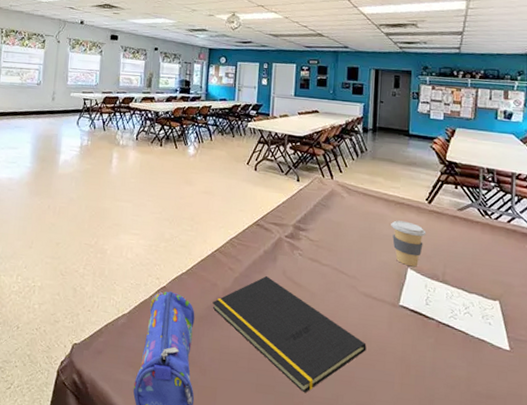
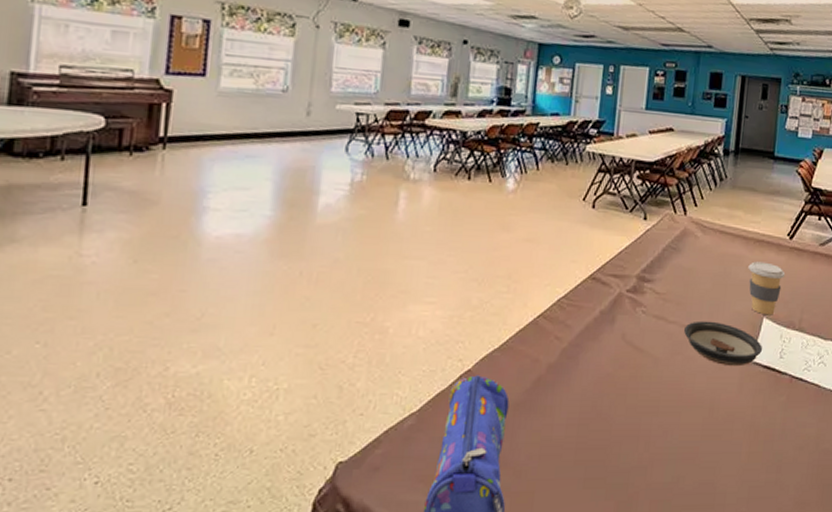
notepad: present [212,275,367,393] -> none [532,342,714,481]
saucer: none [336,265,409,308] -> present [684,320,763,367]

